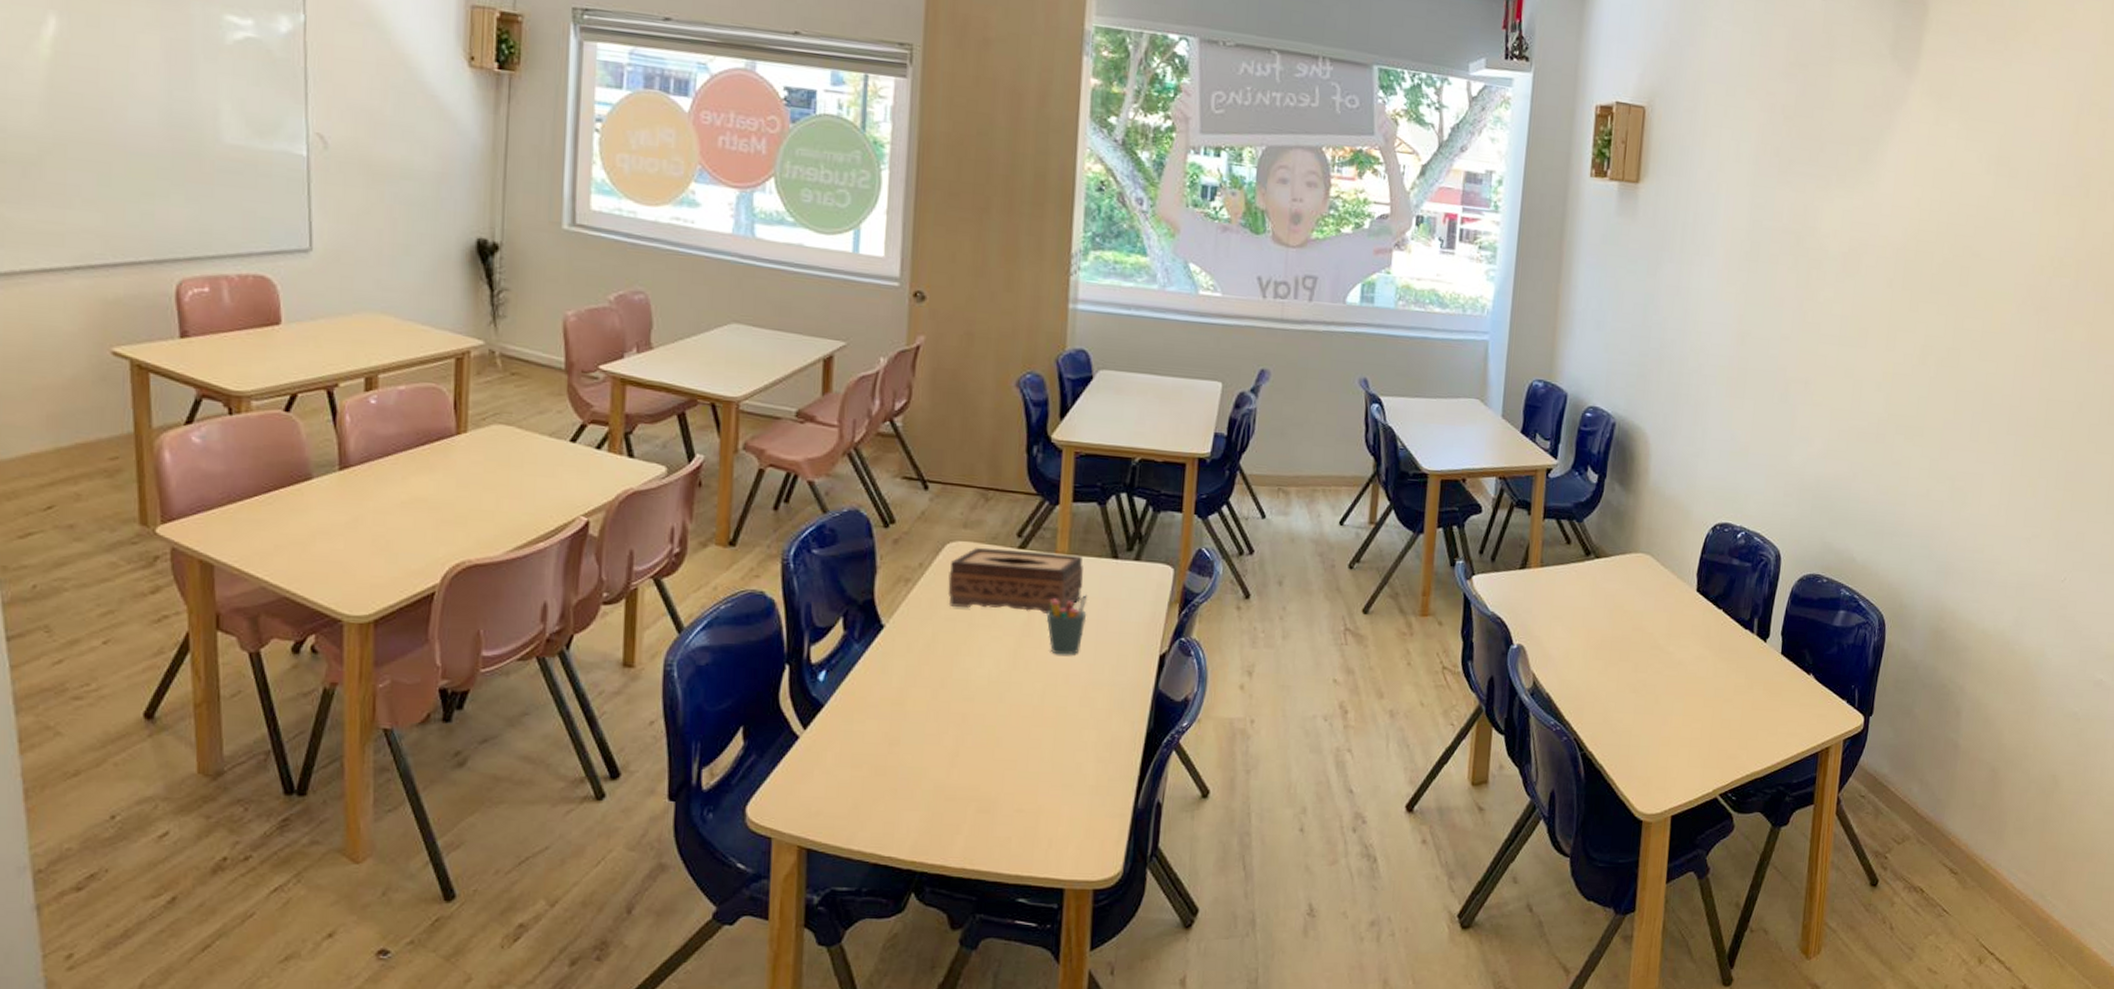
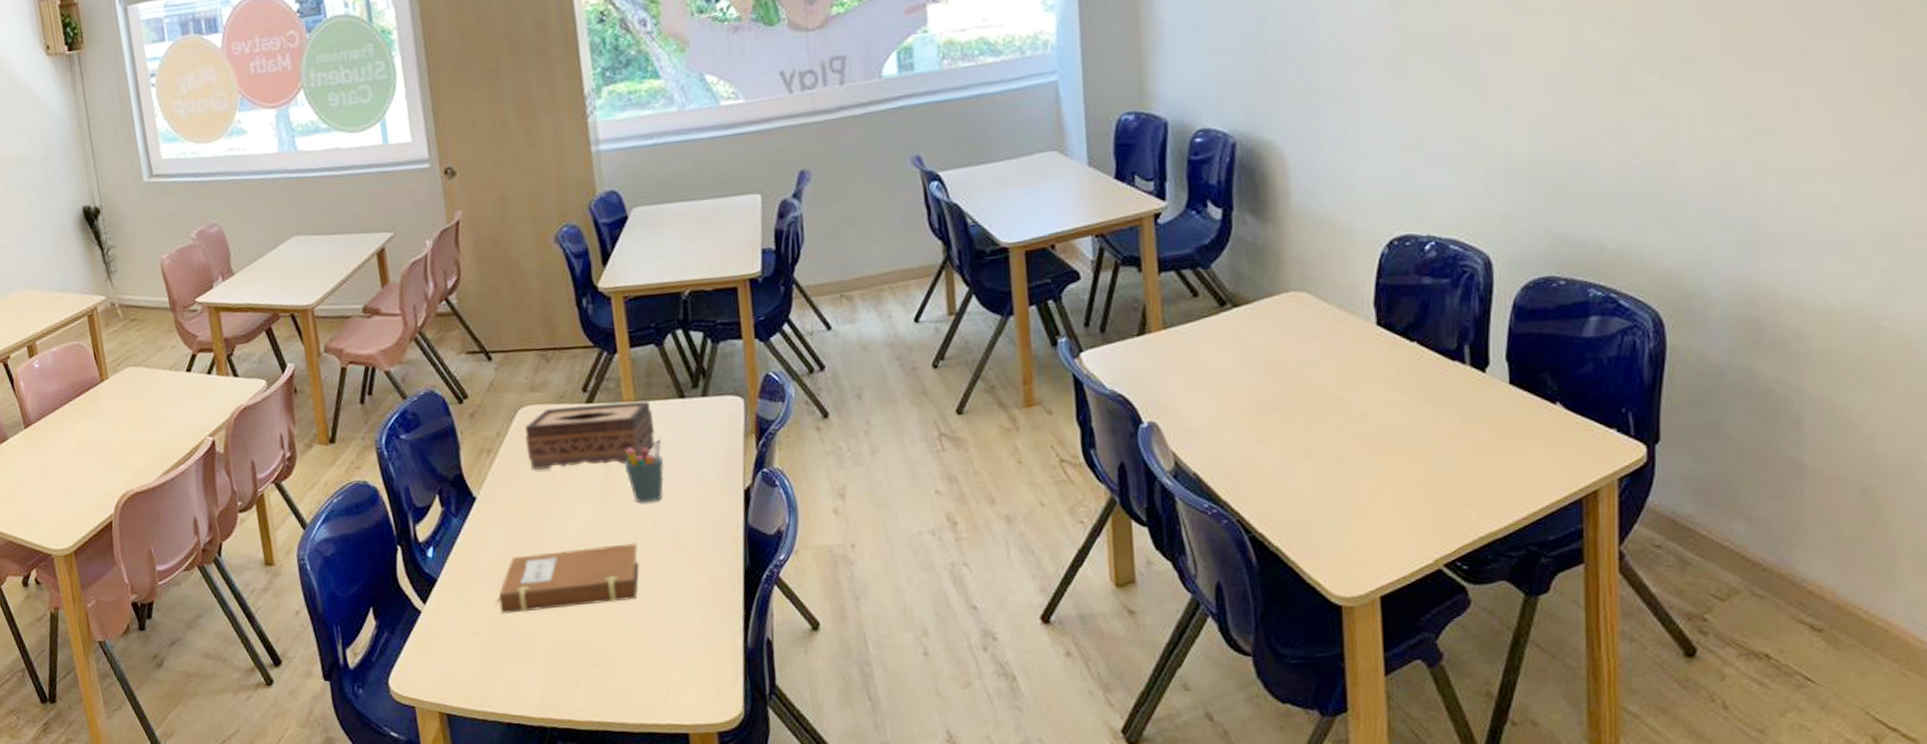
notebook: none [886,691,1045,750] -> present [496,543,639,614]

